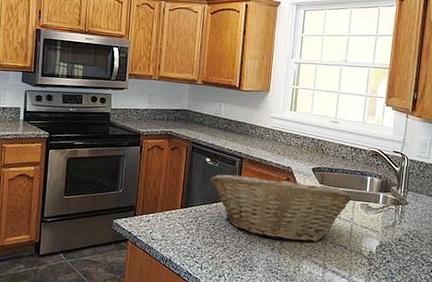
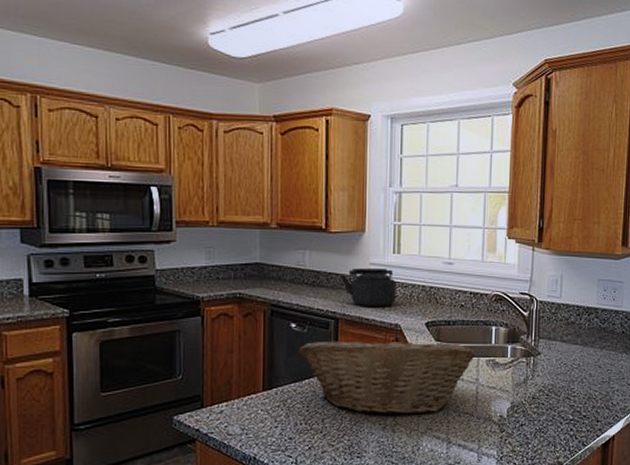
kettle: none [247,120,291,153] -> present [340,268,396,307]

